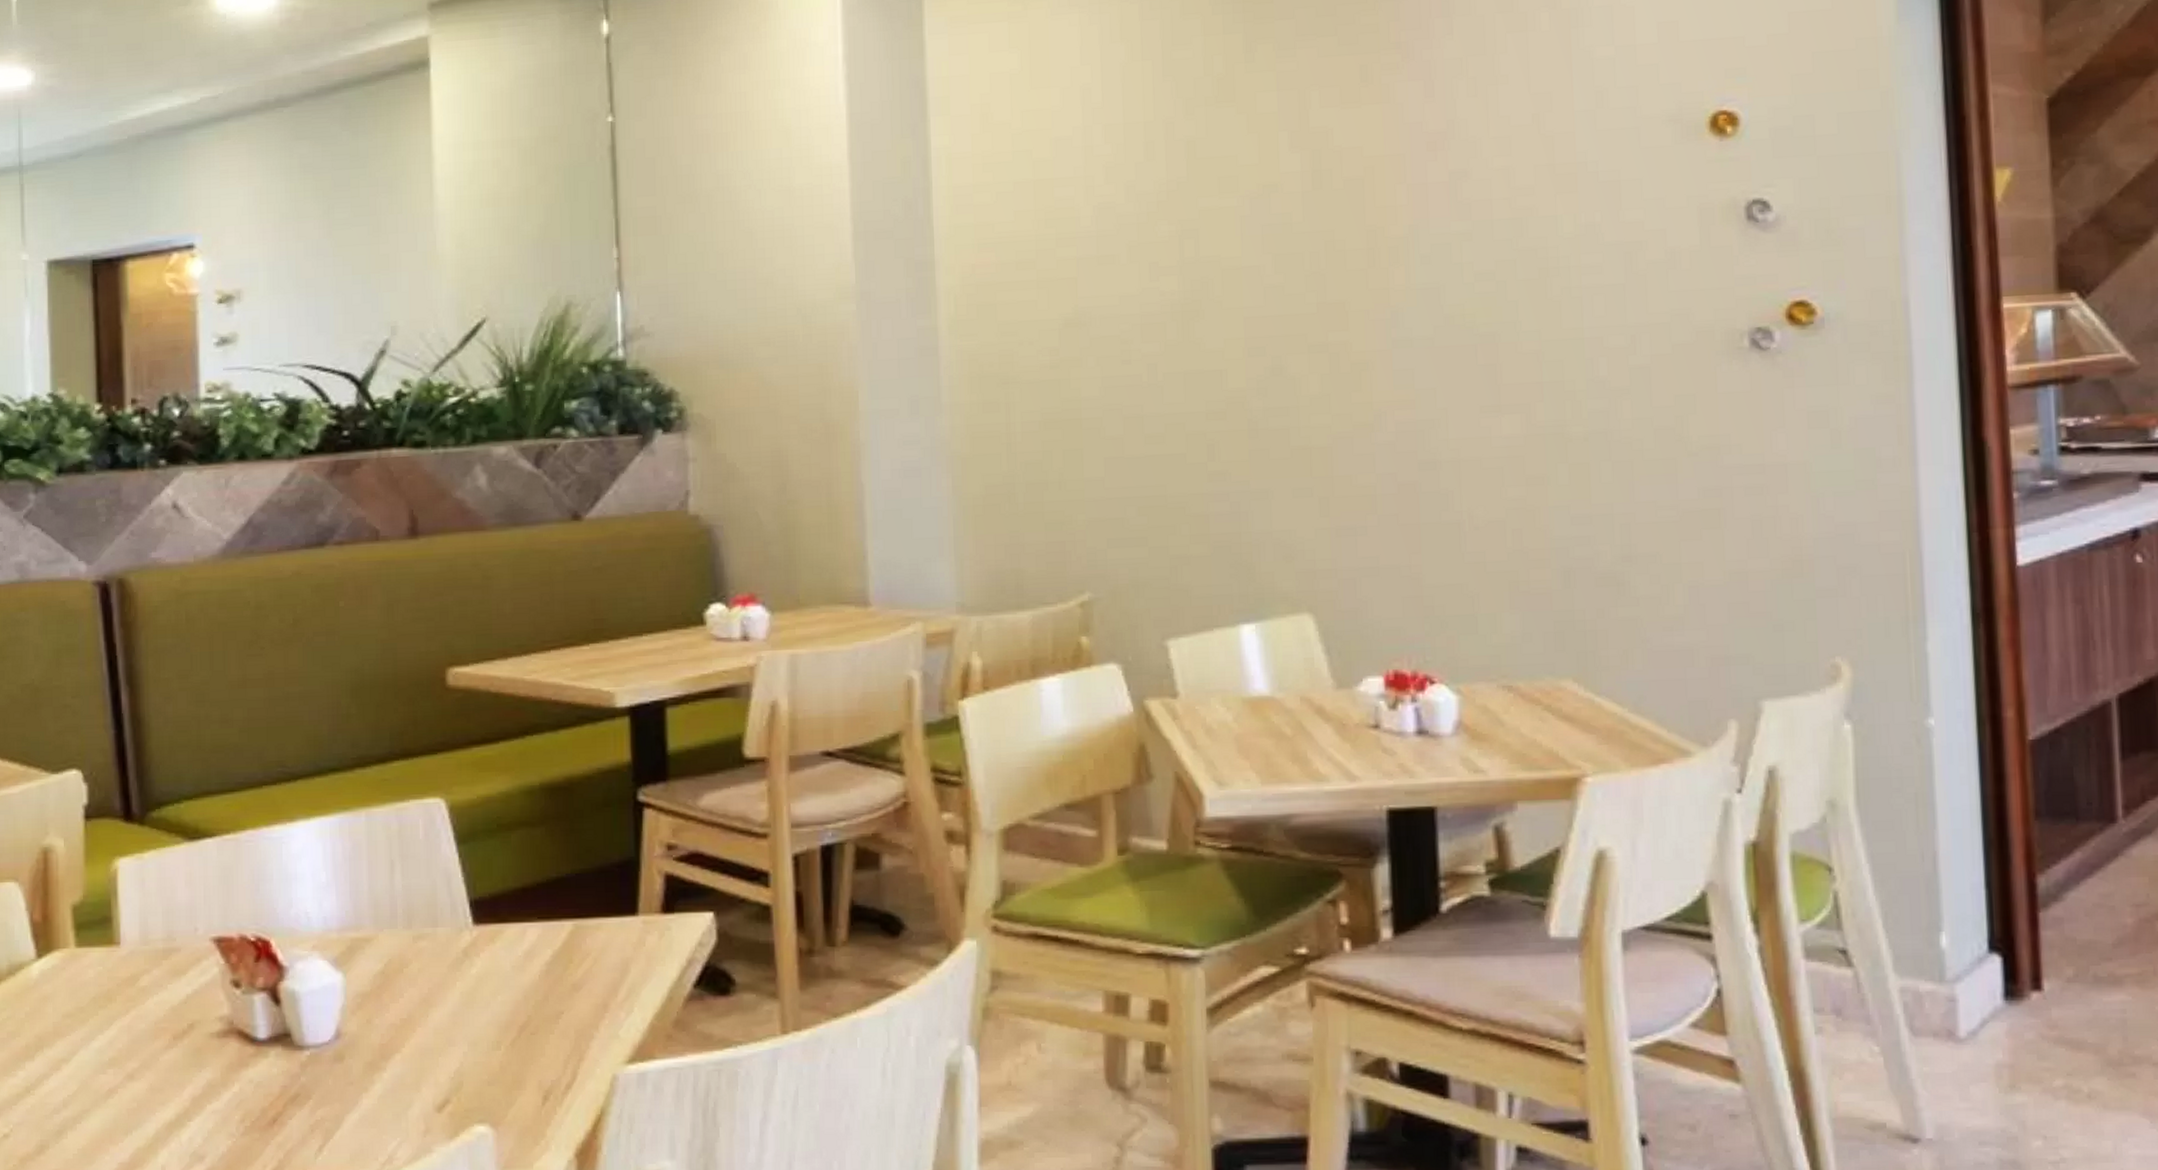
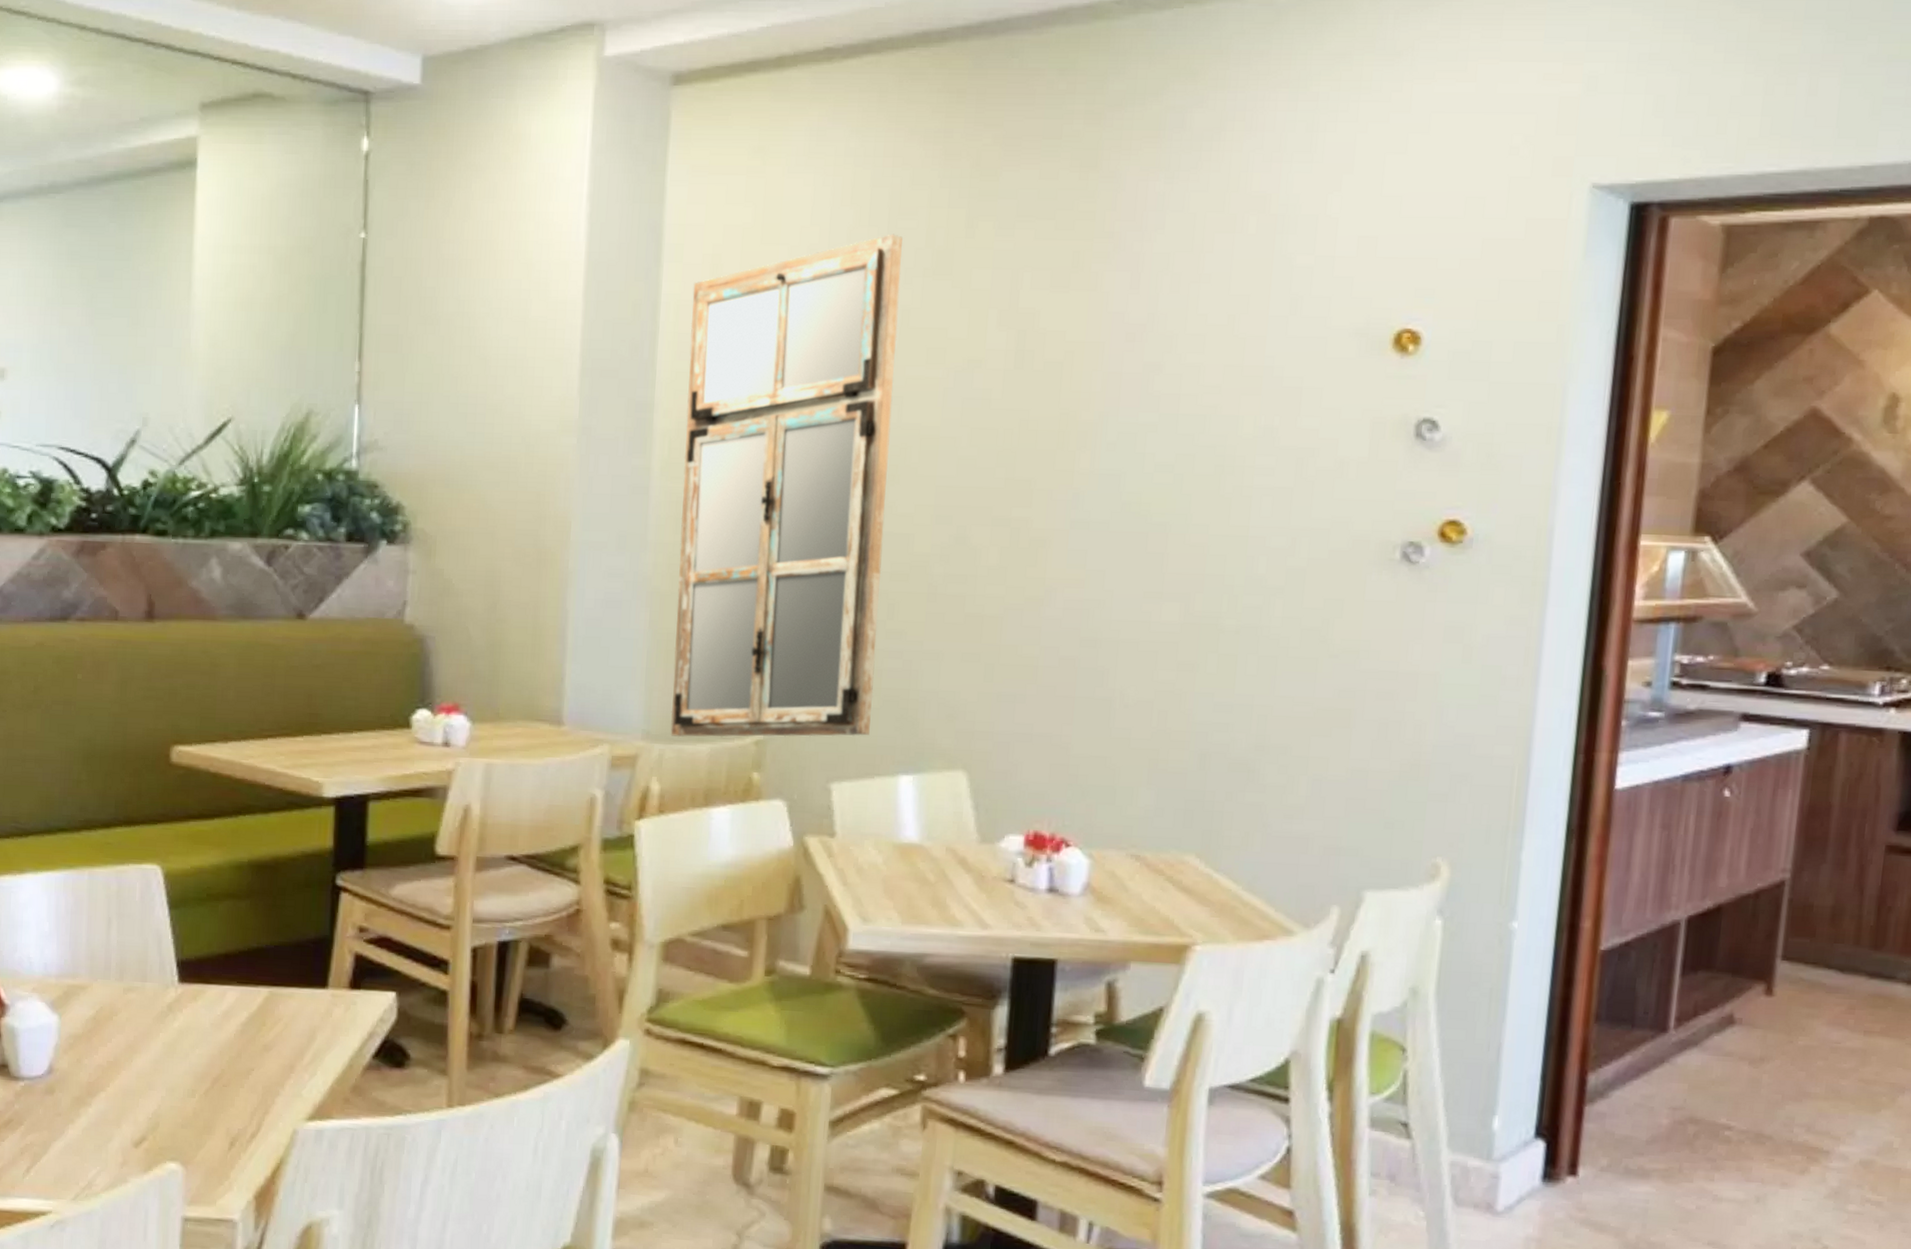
mirror: none [964,65,1203,608] -> present [670,234,903,738]

